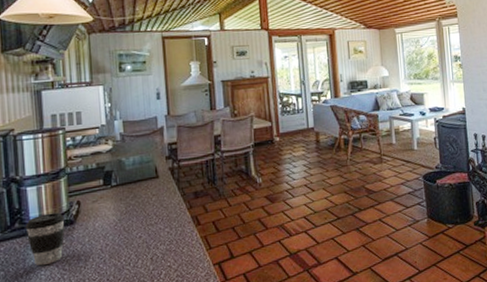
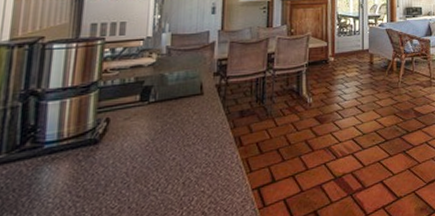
coffee cup: present [25,212,65,266] -> none [37,130,89,193]

